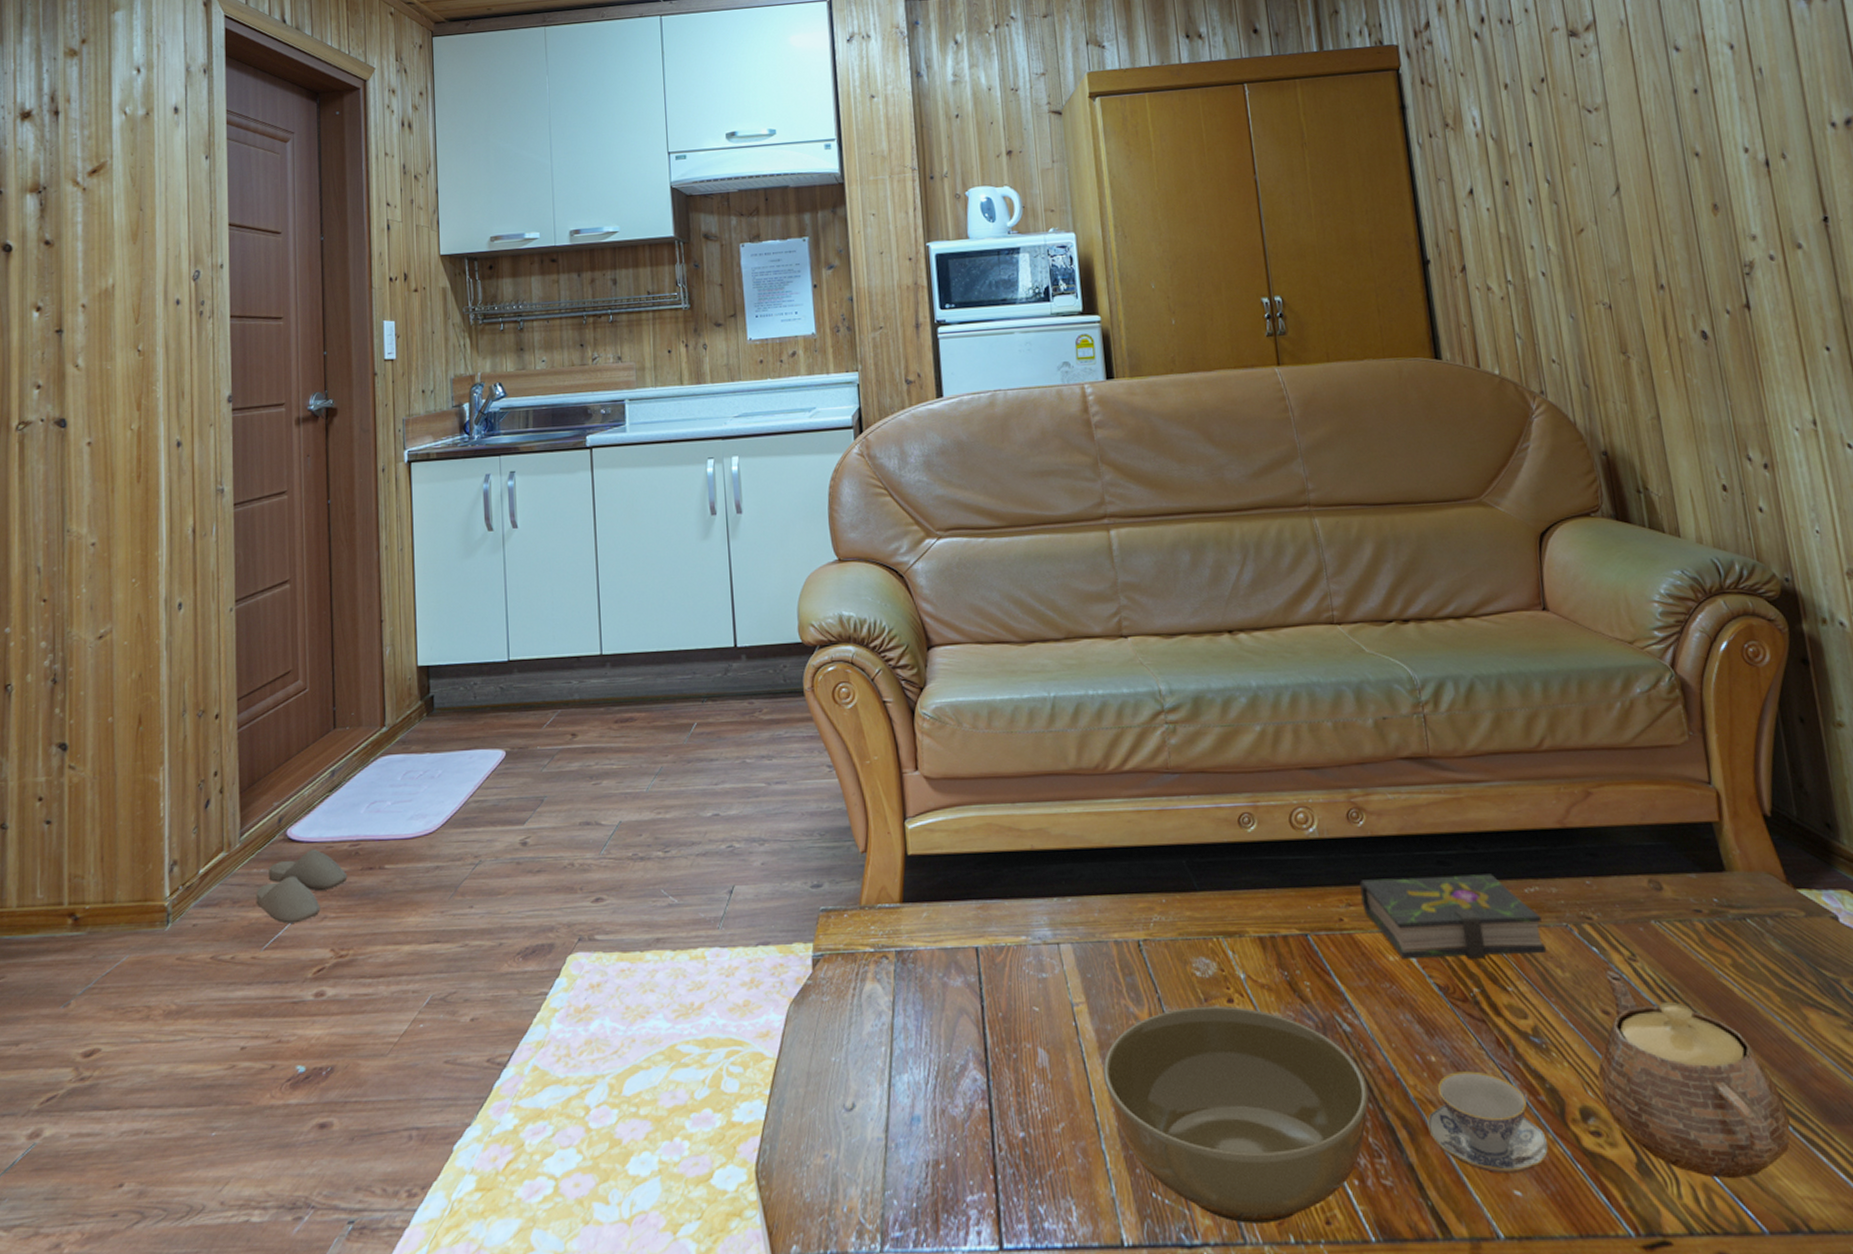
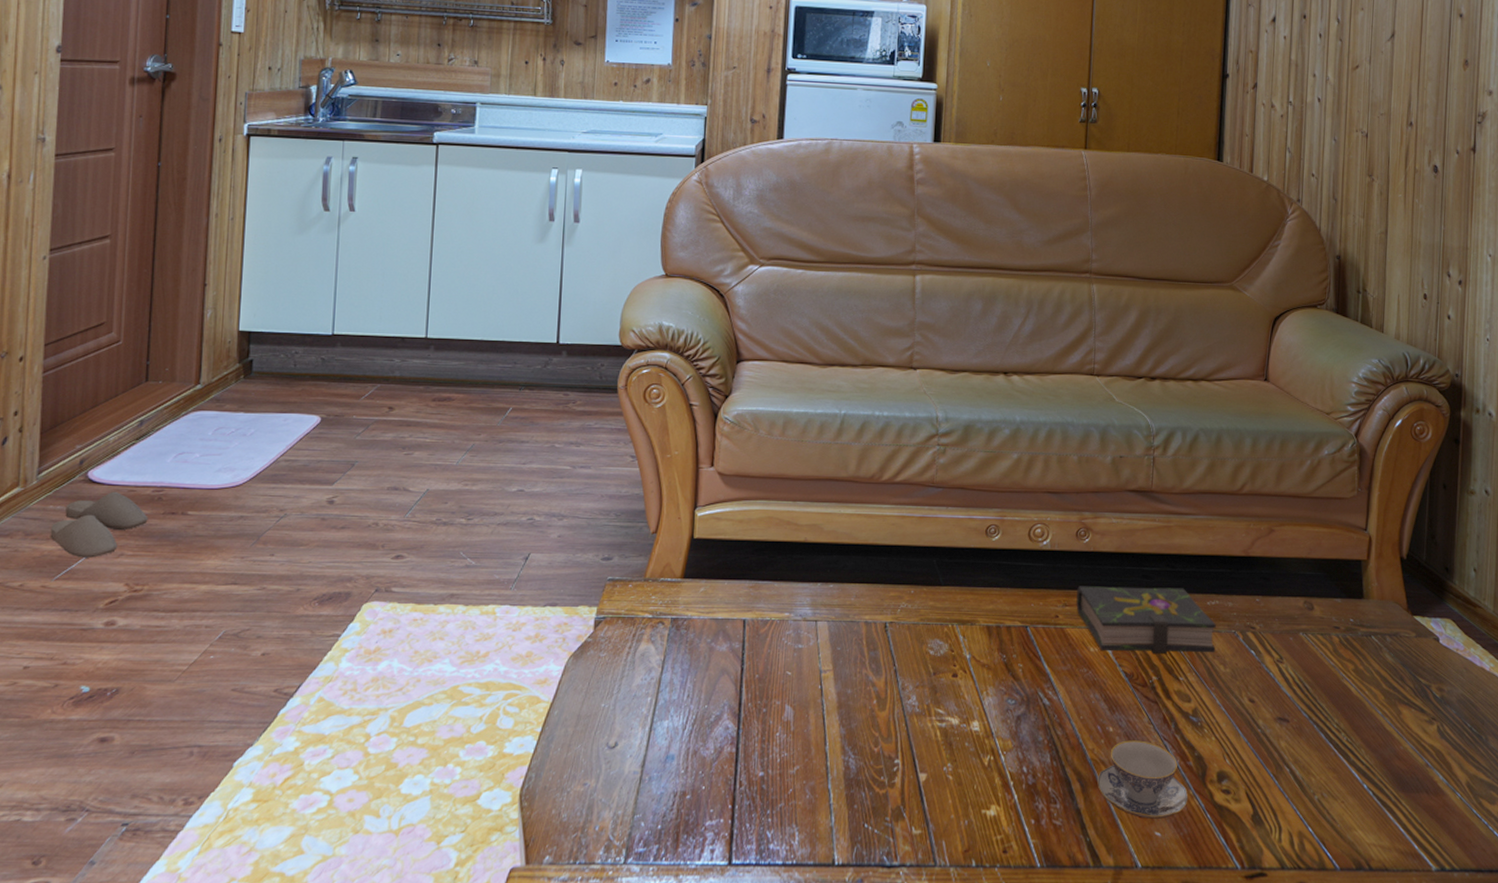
bowl: present [1102,1005,1369,1224] -> none [838,678,1056,850]
teapot: present [1597,970,1791,1179] -> none [1234,669,1372,829]

